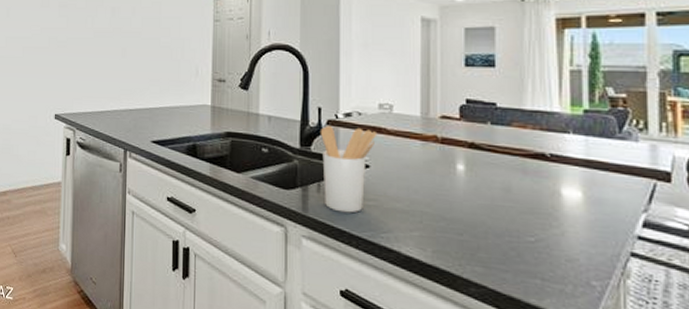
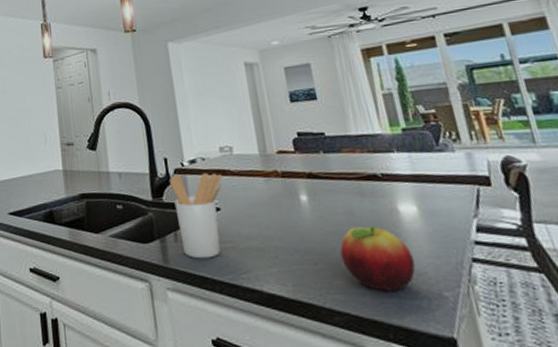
fruit: none [489,204,566,273] -> present [340,226,416,291]

